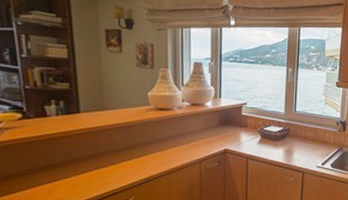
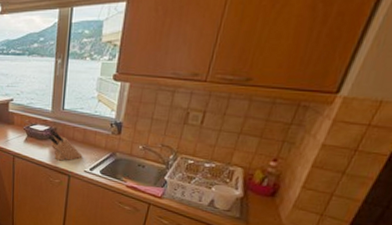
knife block: none [282,129,315,159] -> present [48,129,83,161]

